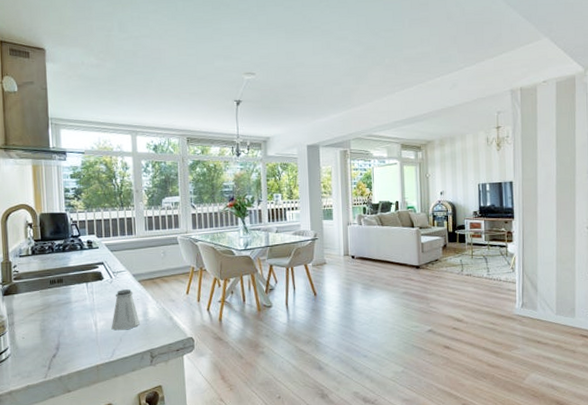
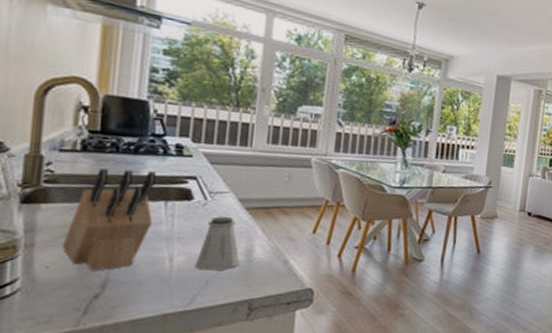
knife block: none [30,263,81,338] -> present [63,168,157,271]

